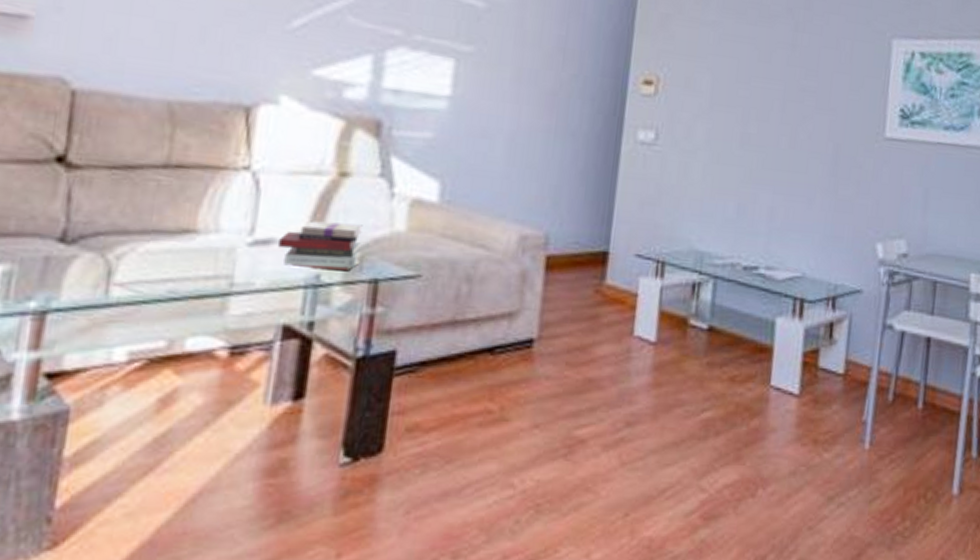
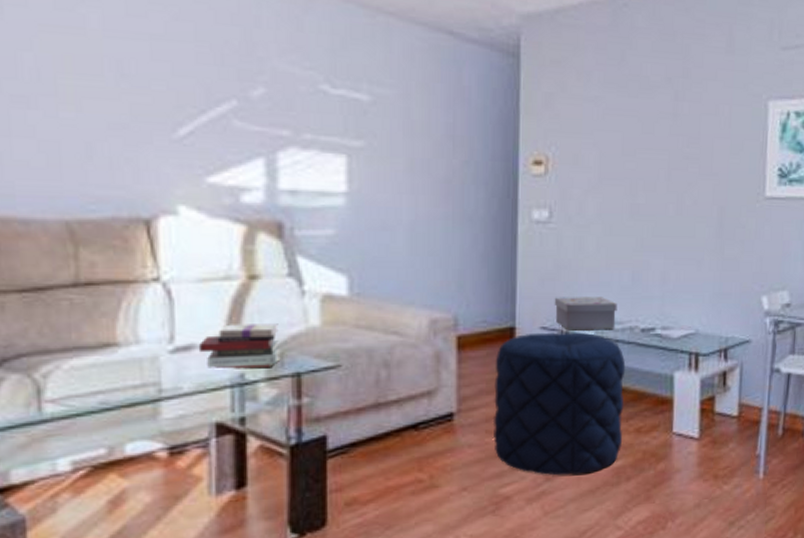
pouf: none [574,260,724,423] -> present [492,332,626,476]
decorative box: none [652,223,720,265] -> present [554,297,618,331]

